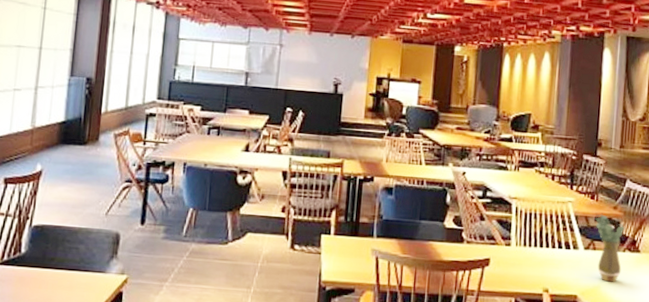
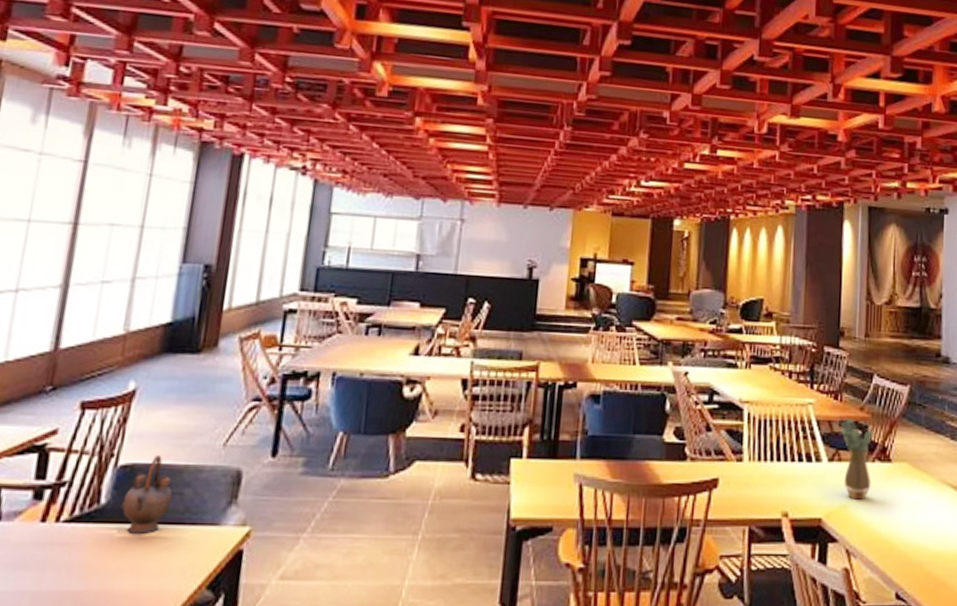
teapot: none [35,220,72,276] -> present [120,455,173,534]

